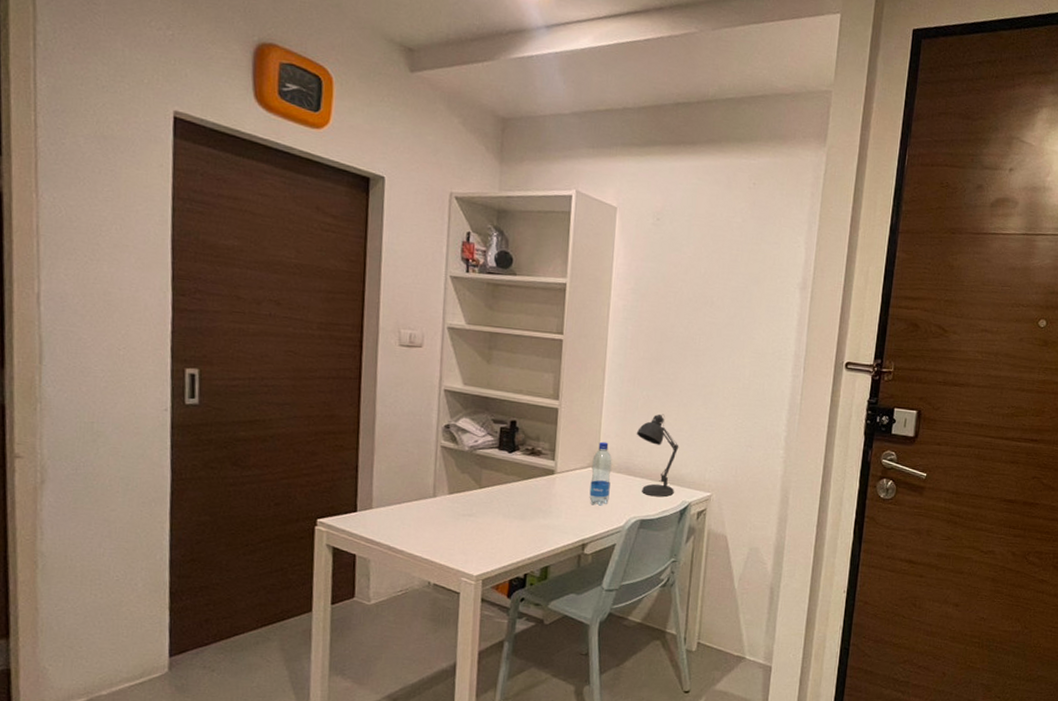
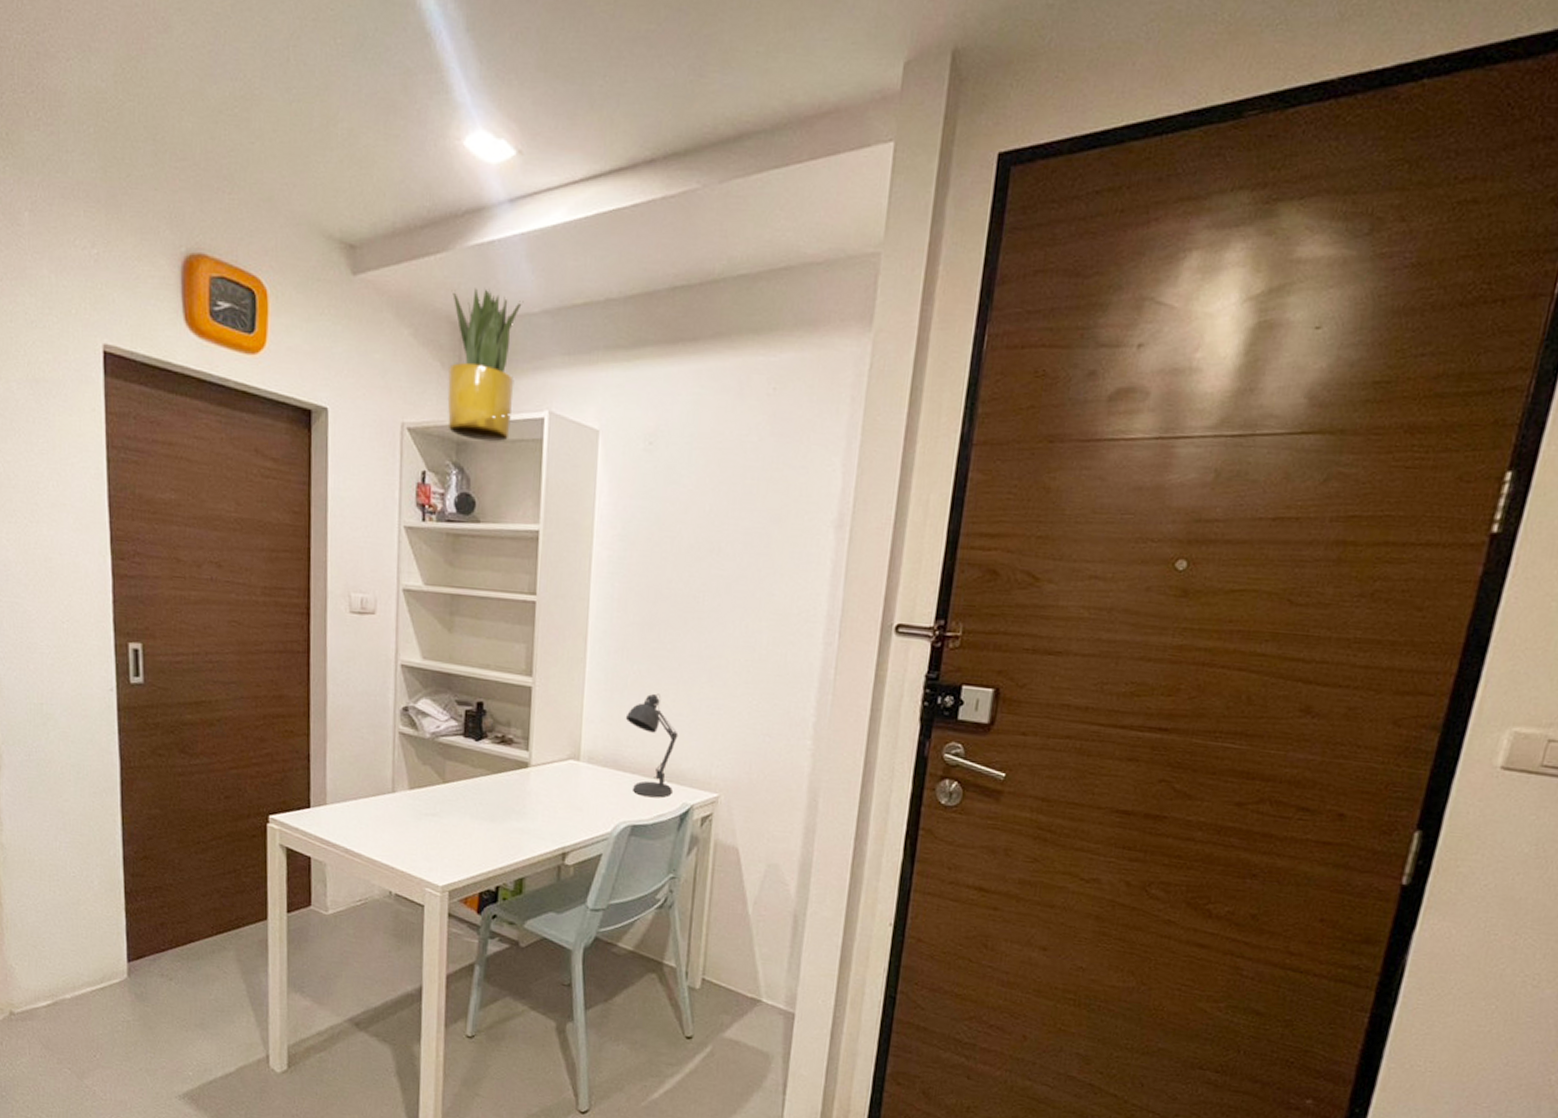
planter: none [490,91,557,213] -> present [447,288,524,442]
bottle: present [589,441,613,506] -> none [570,728,597,807]

